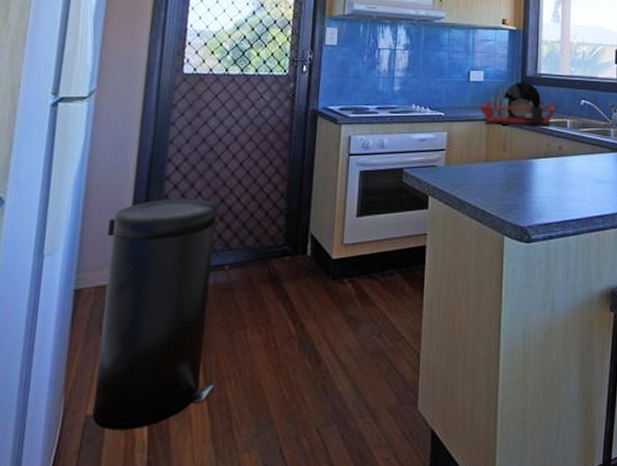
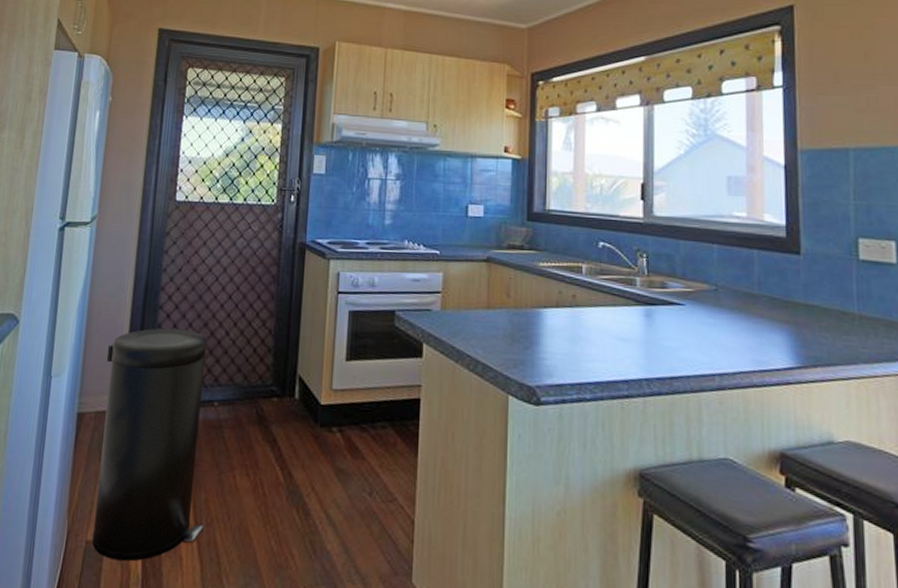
dish rack: present [480,82,557,128] -> none [480,218,569,273]

